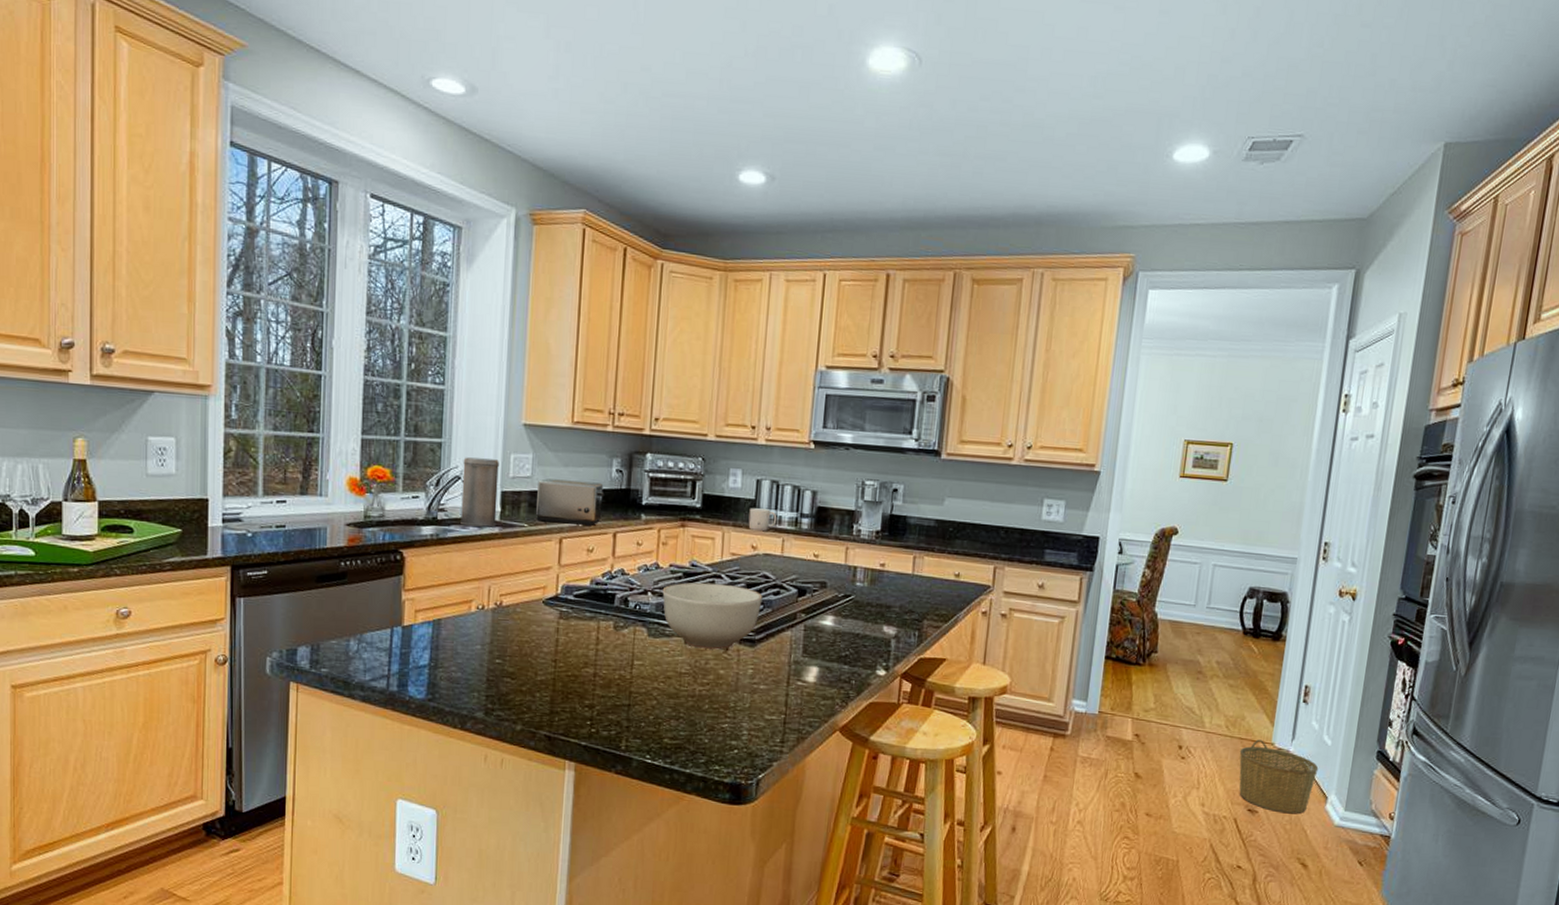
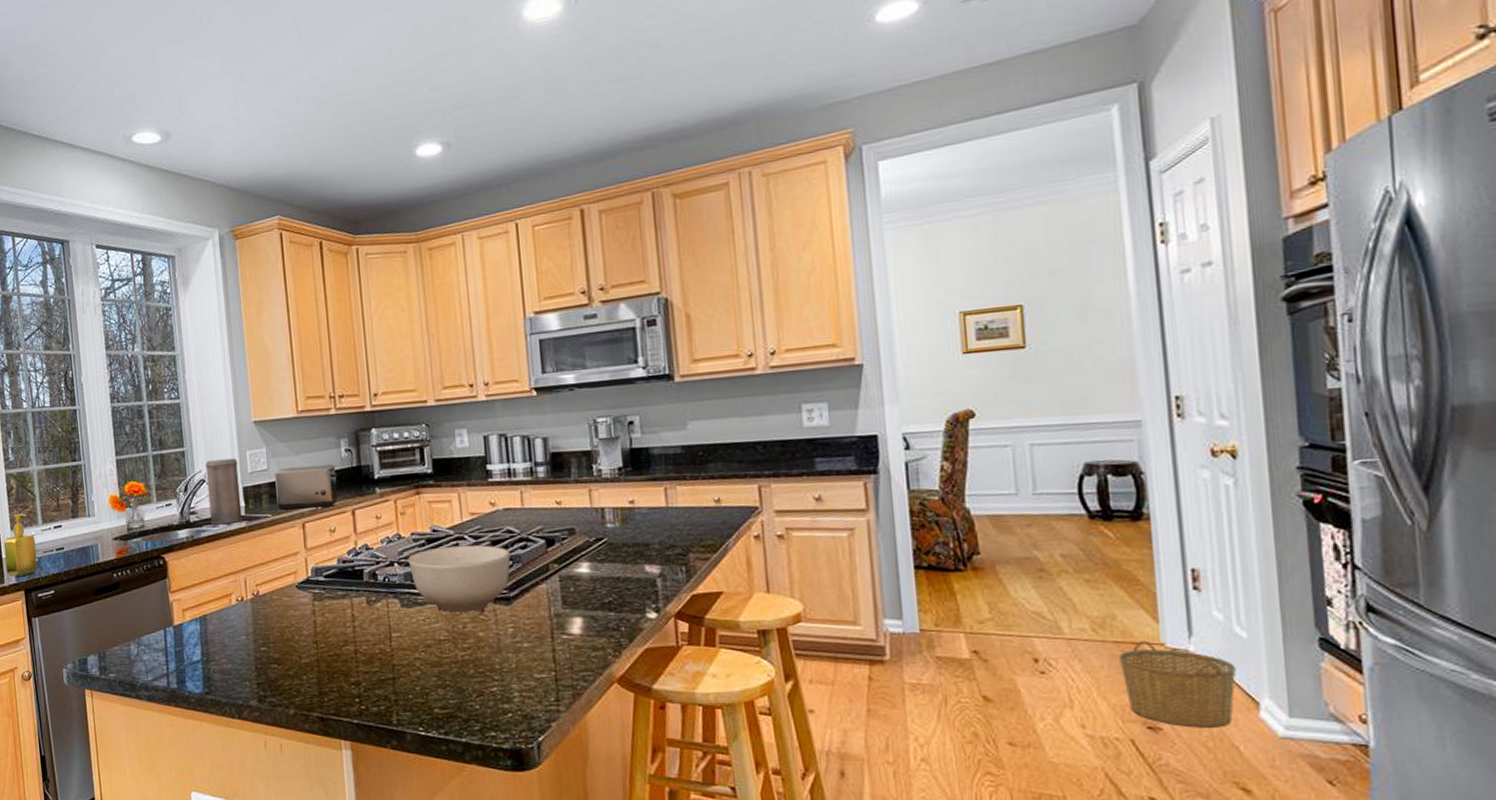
soap dispenser: none [211,480,252,551] -> present [3,514,38,577]
mug: present [748,508,777,532] -> none [481,463,512,488]

